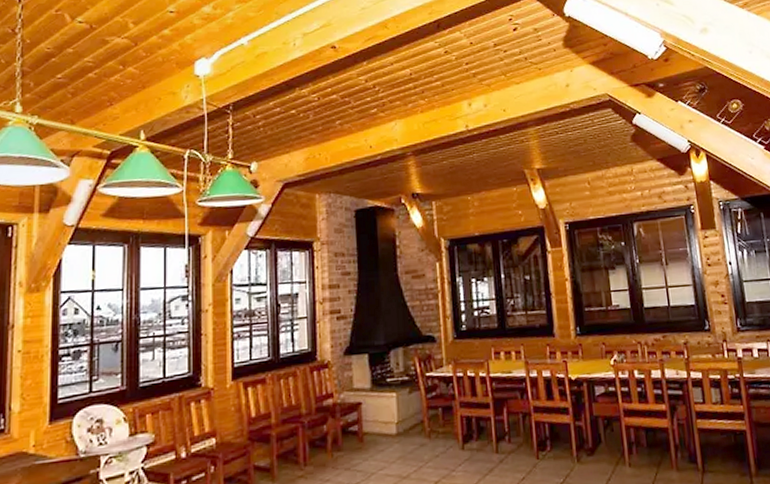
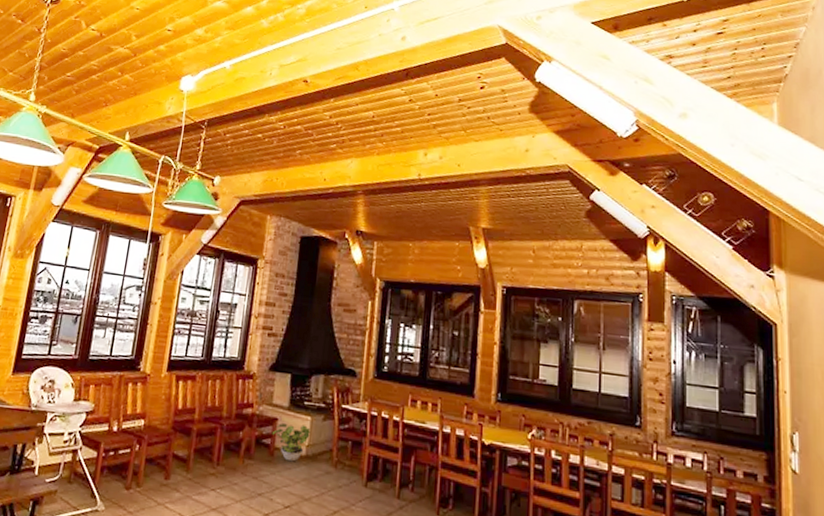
potted plant: none [357,402,398,444] -> present [271,423,310,462]

